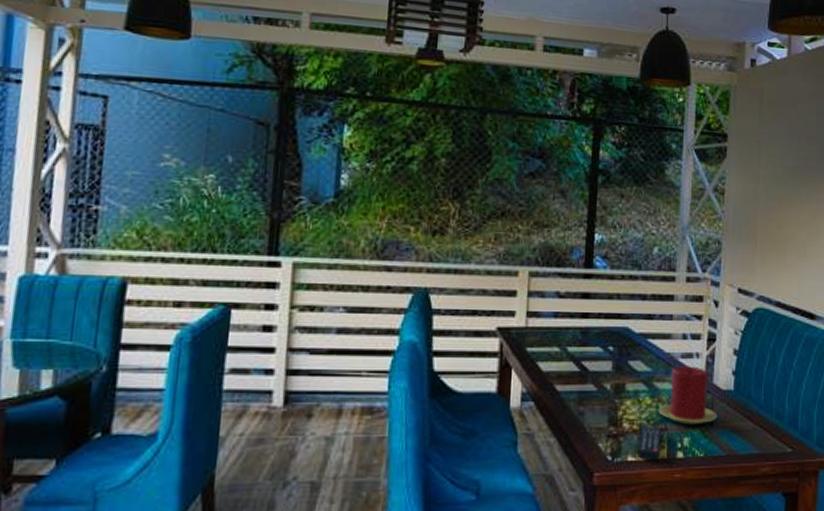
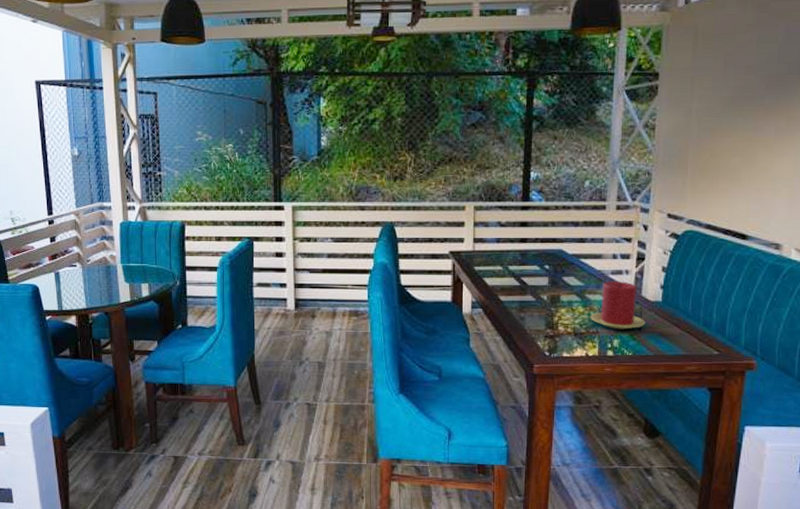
remote control: present [637,425,662,462] -> none [572,329,593,358]

